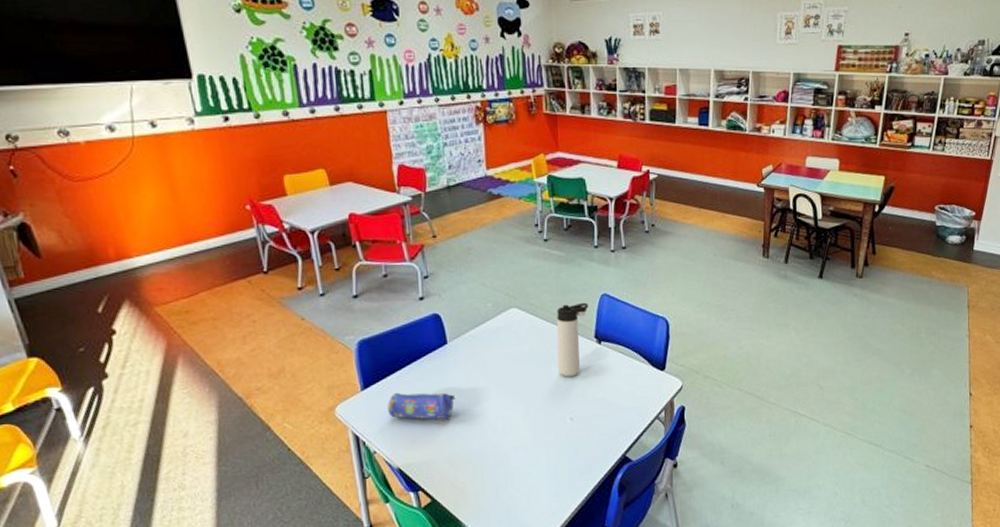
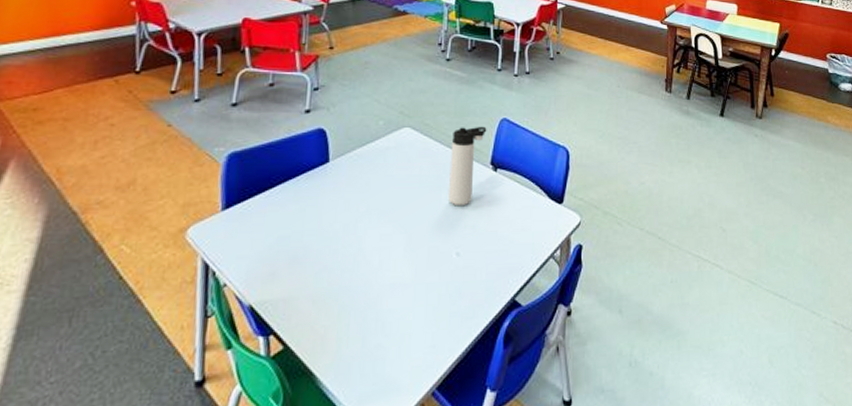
pencil case: present [387,392,456,420] -> none [249,214,330,249]

